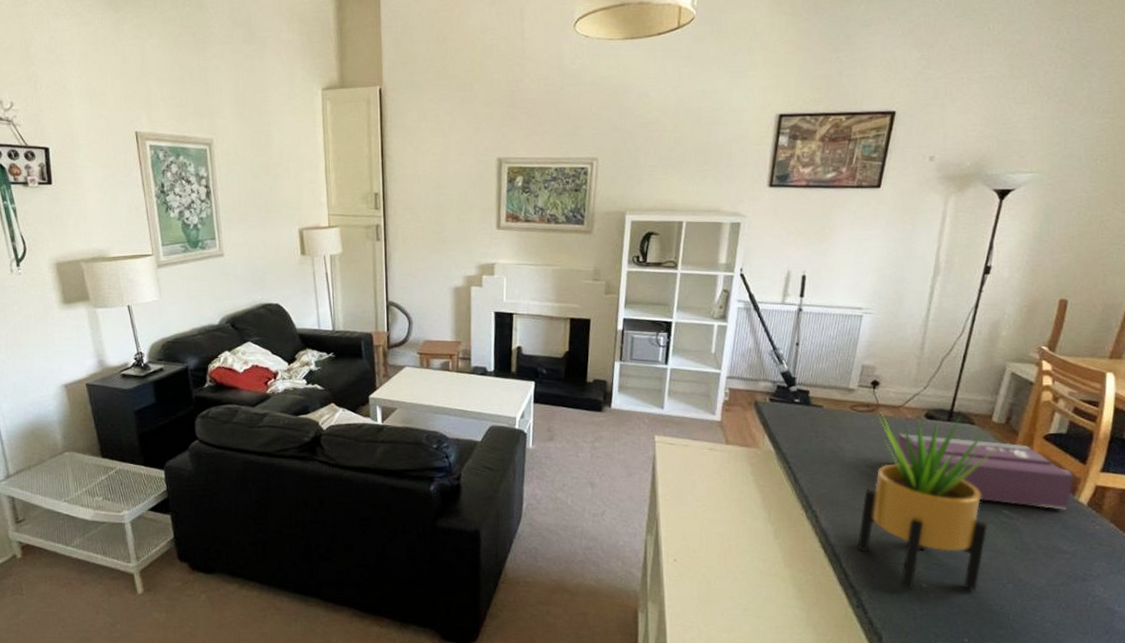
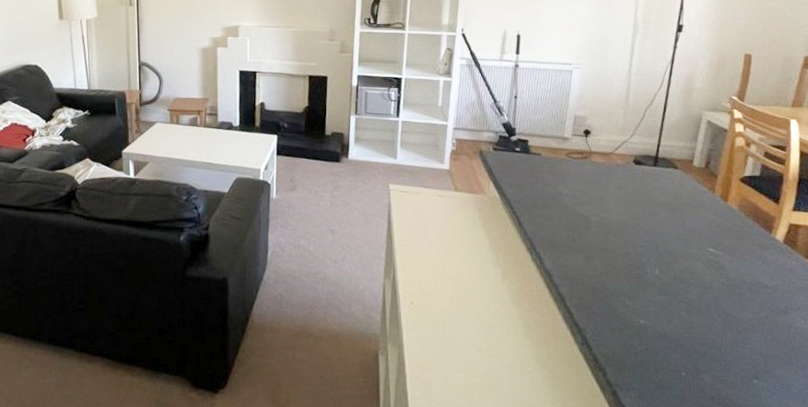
potted plant: present [858,411,1001,591] -> none [579,158,703,327]
tissue box: present [894,433,1074,510] -> none [608,178,770,247]

